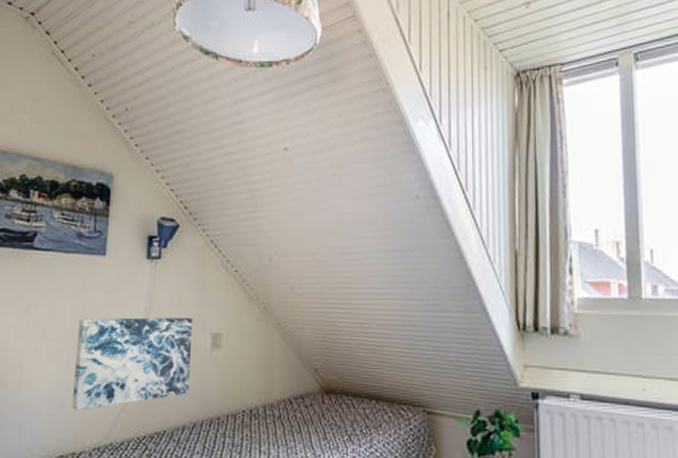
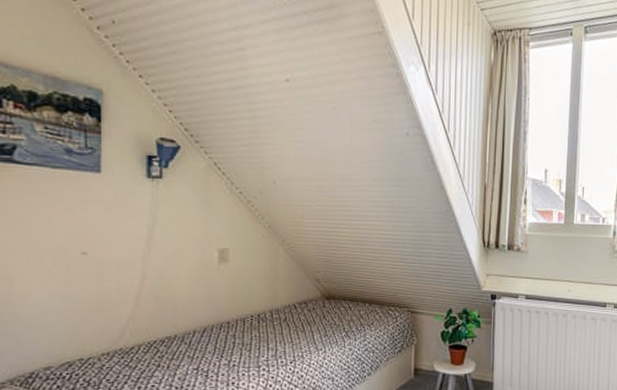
wall art: present [71,317,193,410] -> none [74,233,199,320]

